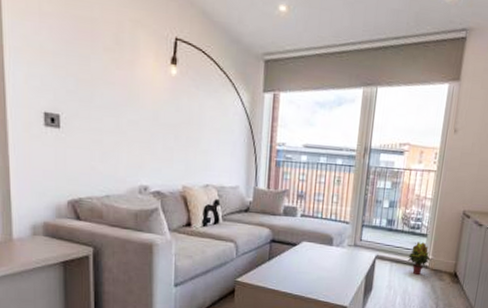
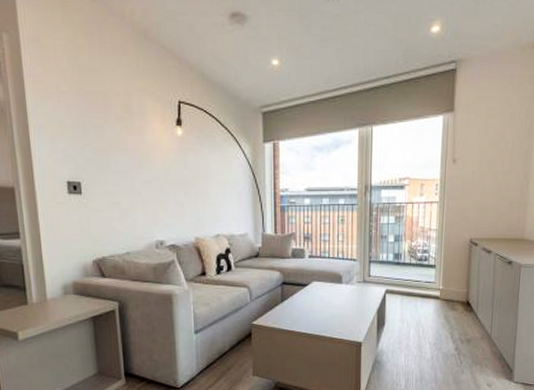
potted plant: present [408,242,431,276] -> none [418,273,441,307]

